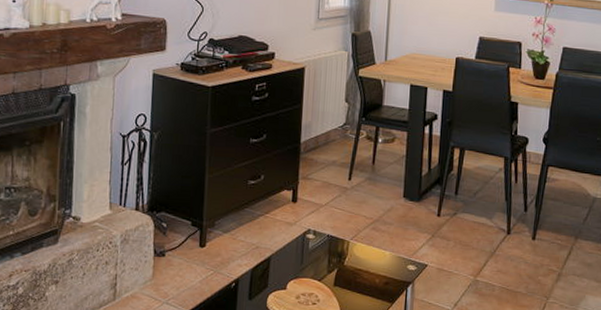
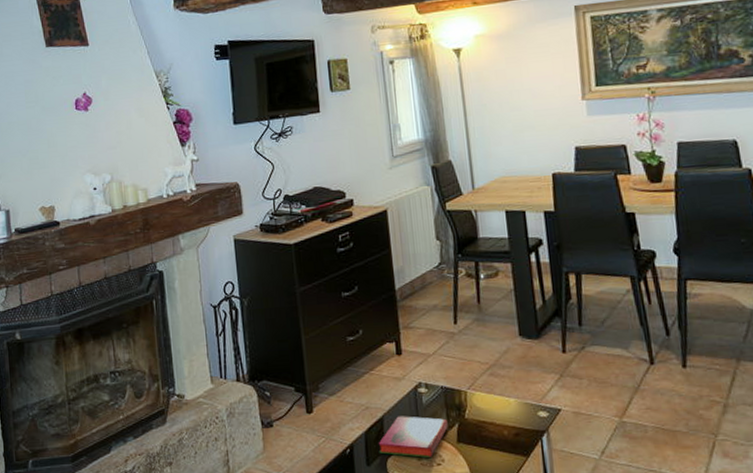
hardback book: none [263,257,328,298] -> present [379,416,448,458]

